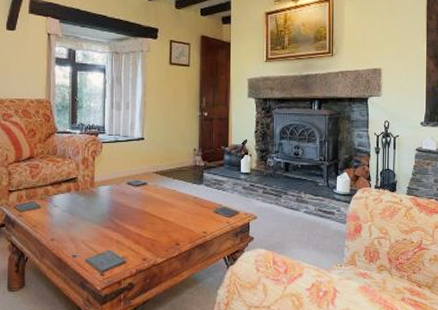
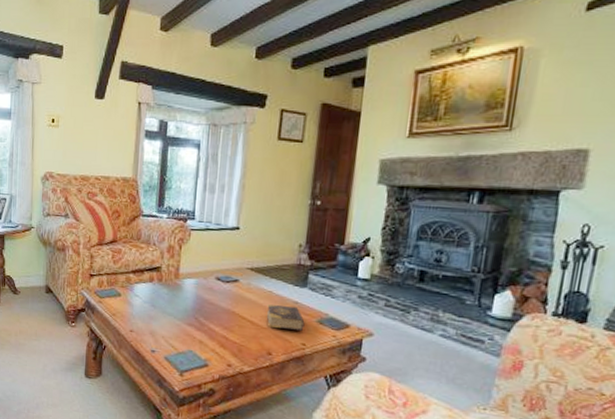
book: none [172,201,204,222] -> present [266,303,305,332]

